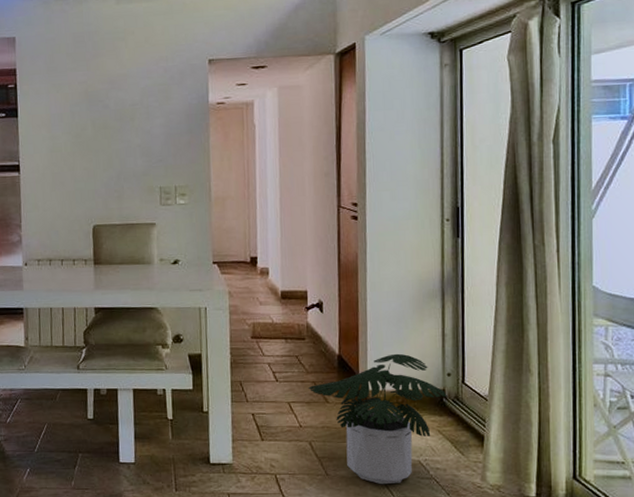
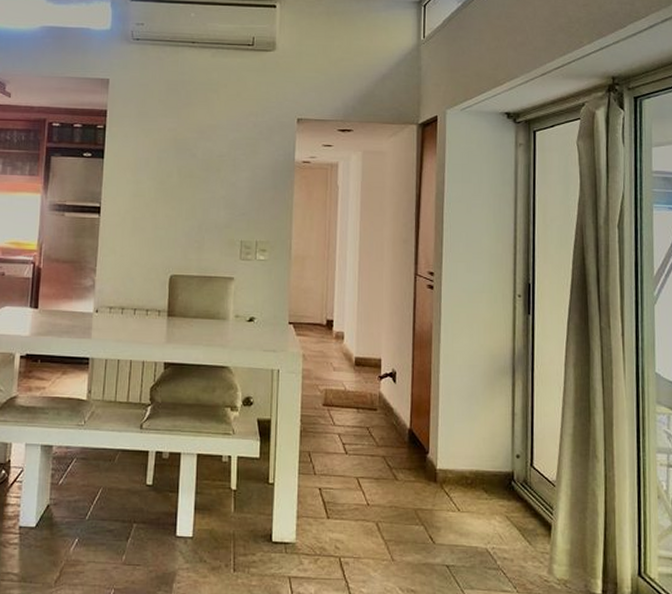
potted plant: present [308,353,447,485] -> none [378,431,516,574]

